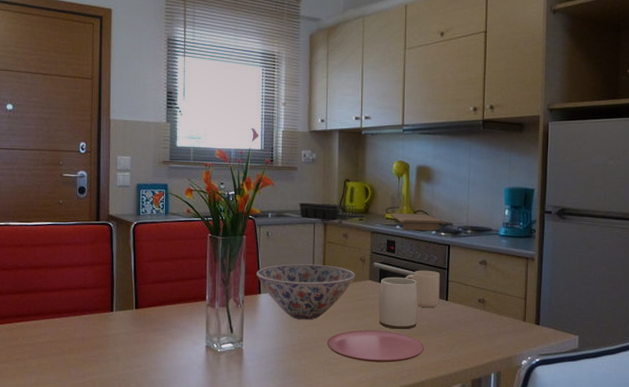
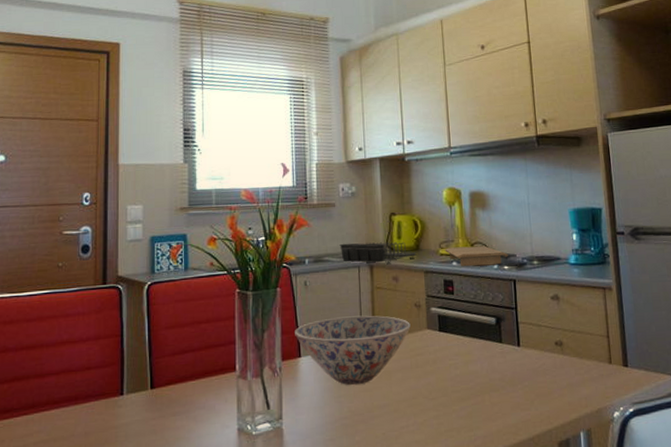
plate: present [327,330,424,363] -> none [384,389,499,432]
mug: present [378,277,419,329] -> none [439,322,488,387]
cup: present [406,270,441,308] -> none [469,311,511,358]

